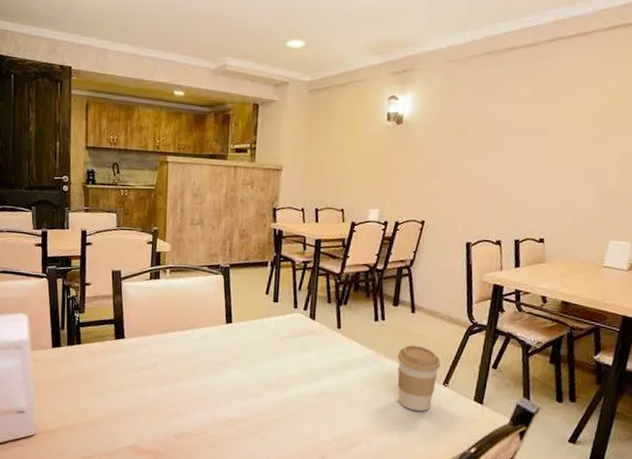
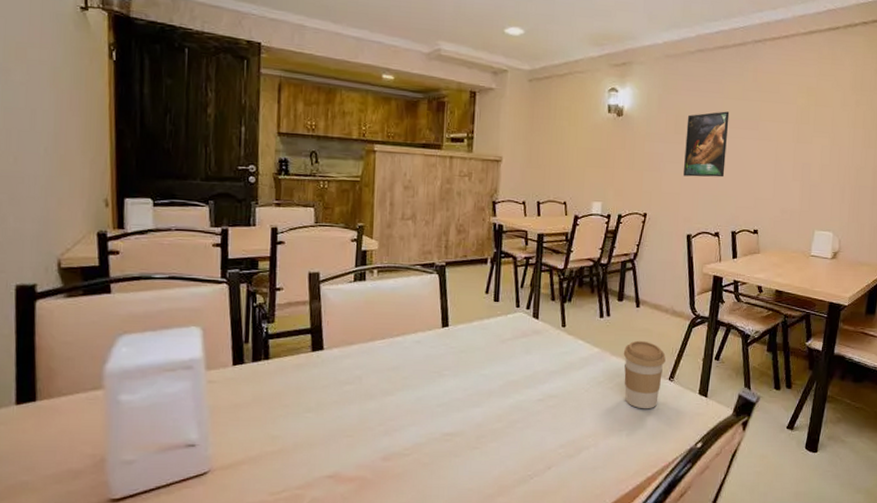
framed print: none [464,116,517,185] -> present [684,111,730,178]

